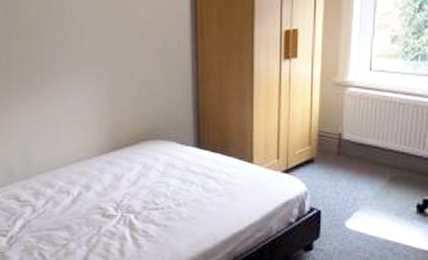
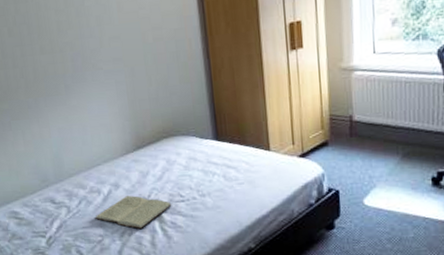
book: none [61,199,145,235] -> present [95,196,172,229]

